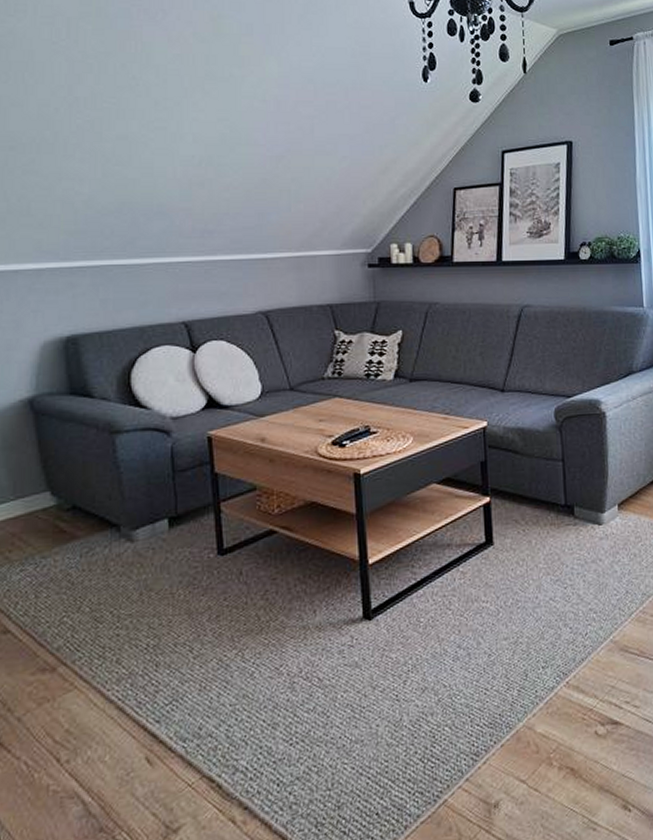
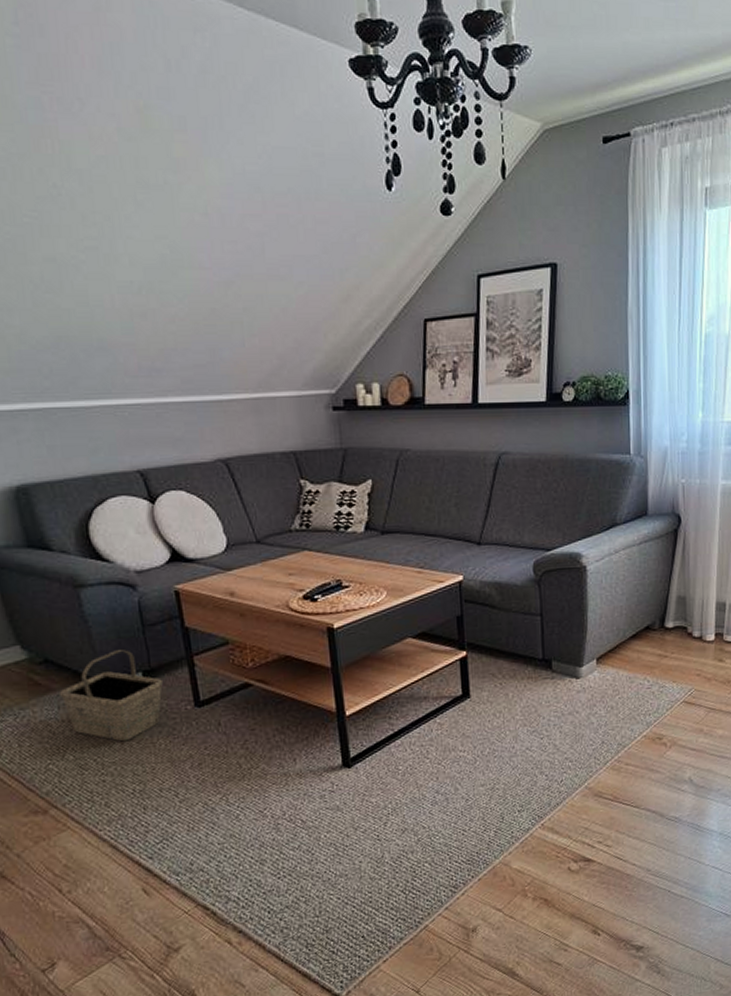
basket: none [84,496,187,593] -> present [60,650,163,742]

